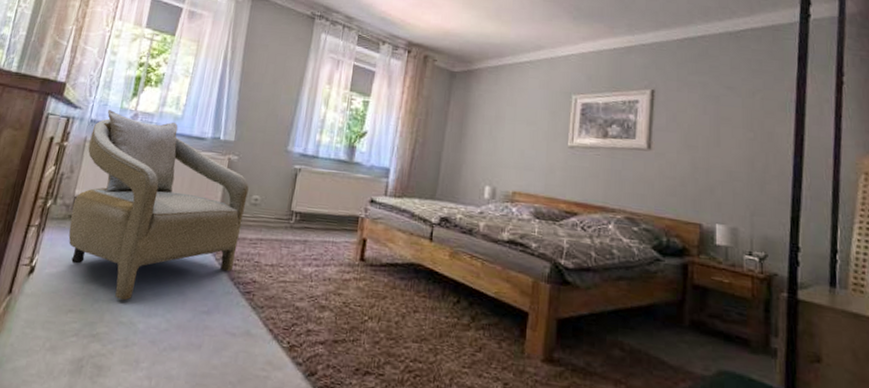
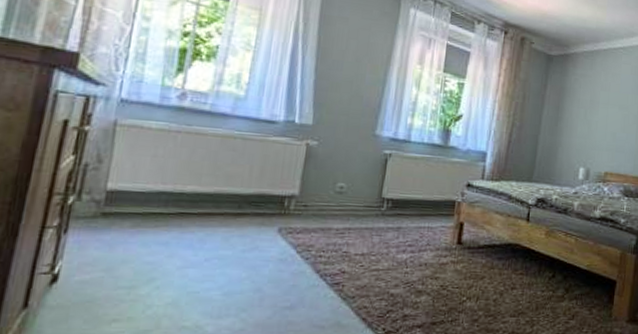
armchair: present [68,110,249,301] -> none [102,87,332,304]

